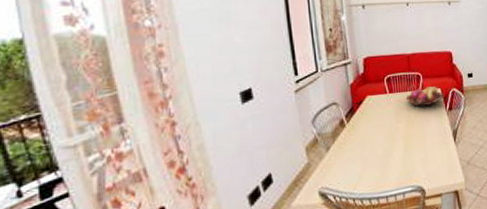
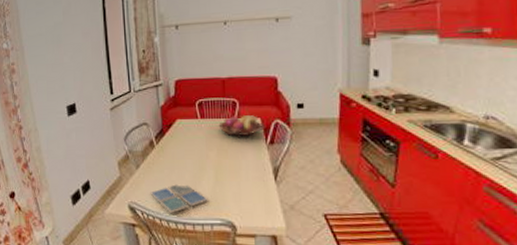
drink coaster: none [342,159,399,192] -> present [150,184,208,214]

